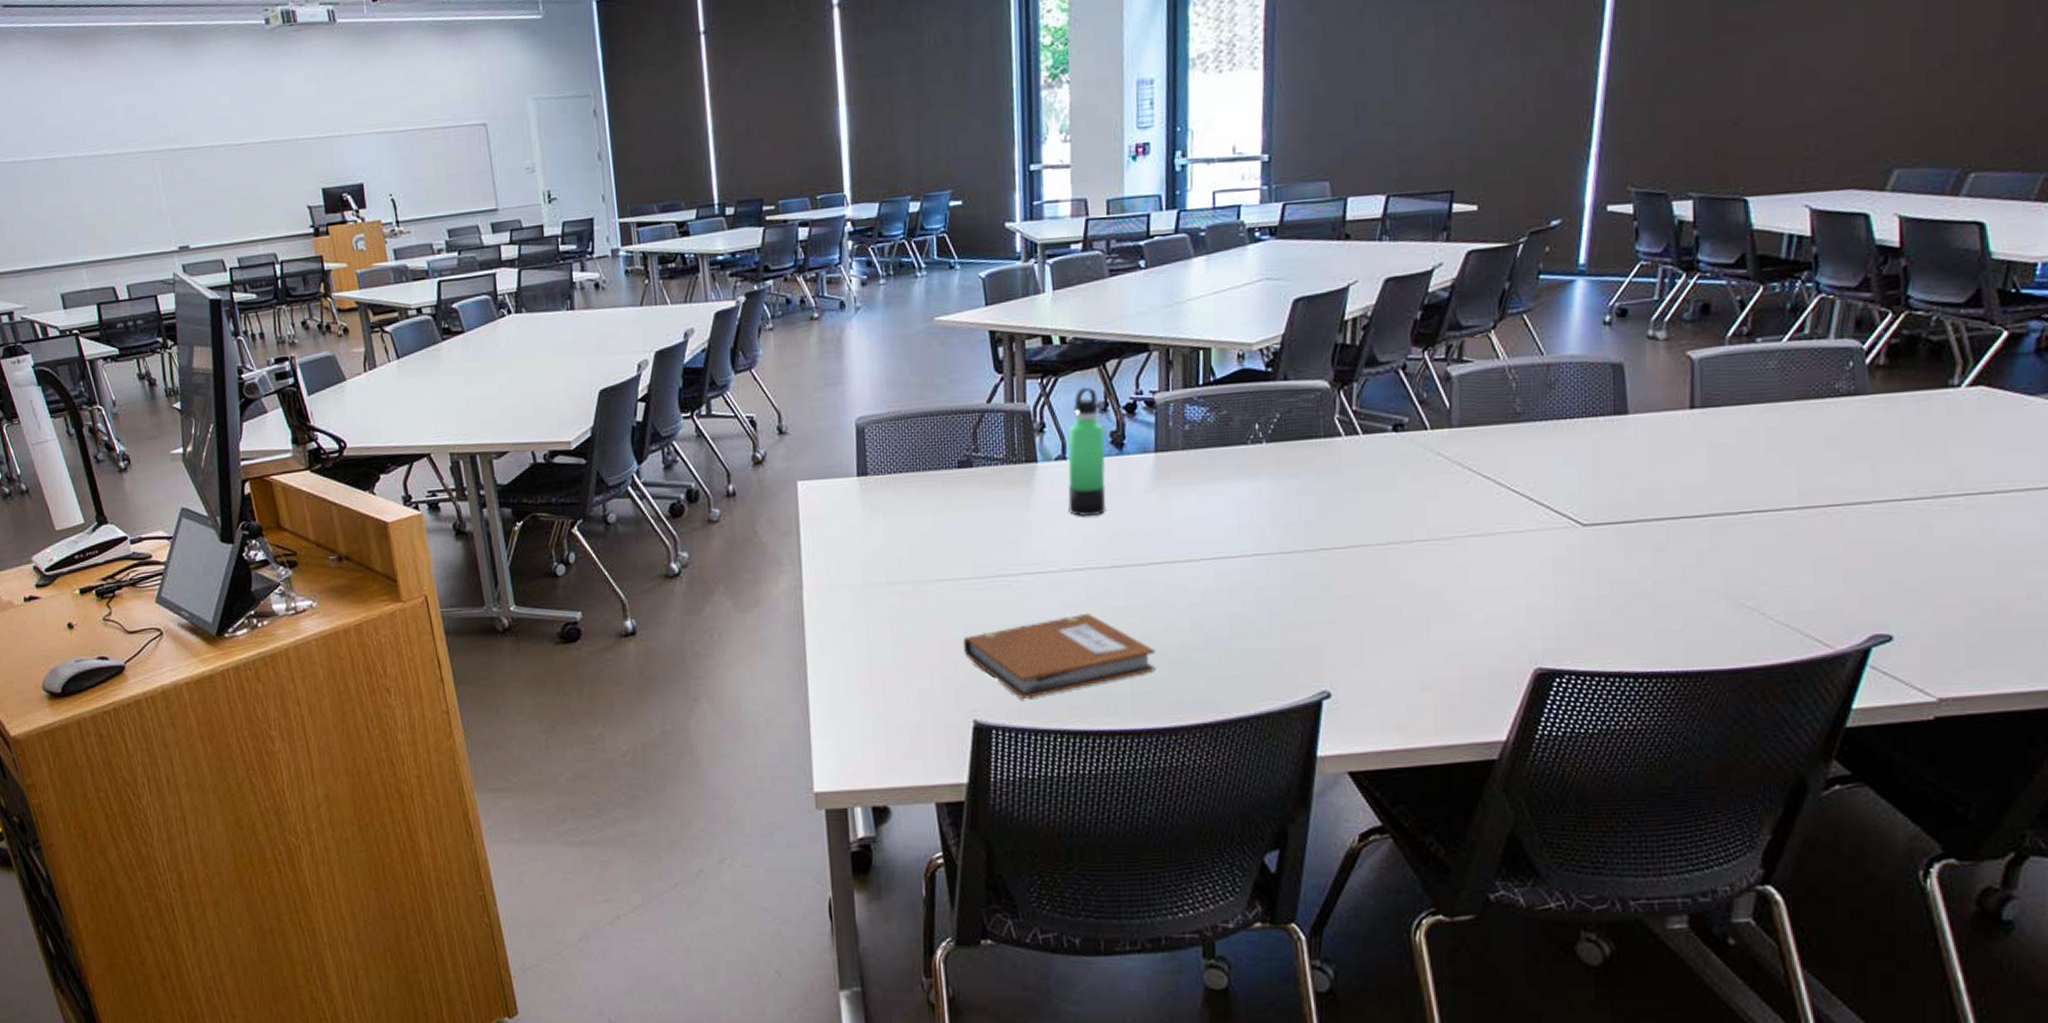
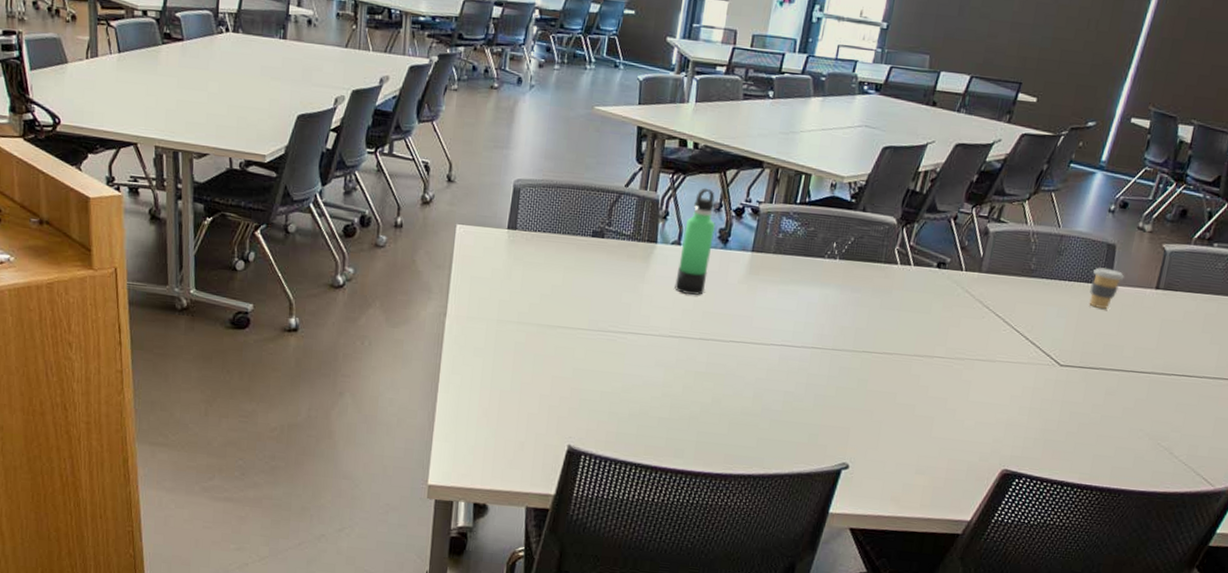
notebook: present [962,614,1156,699] -> none [569,372,723,435]
coffee cup: none [1601,393,1644,446] -> present [1089,267,1125,309]

